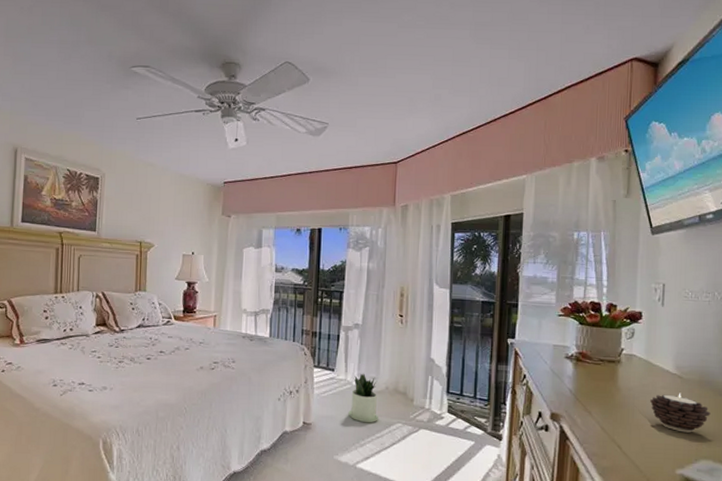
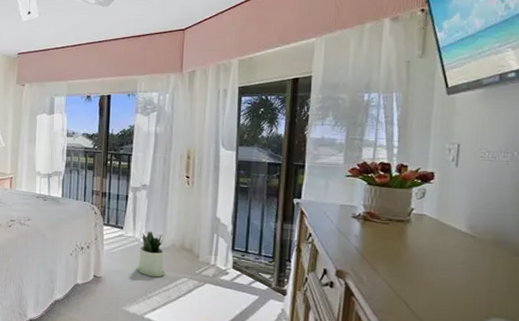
candle: present [650,392,711,433] -> none [440,252,505,292]

